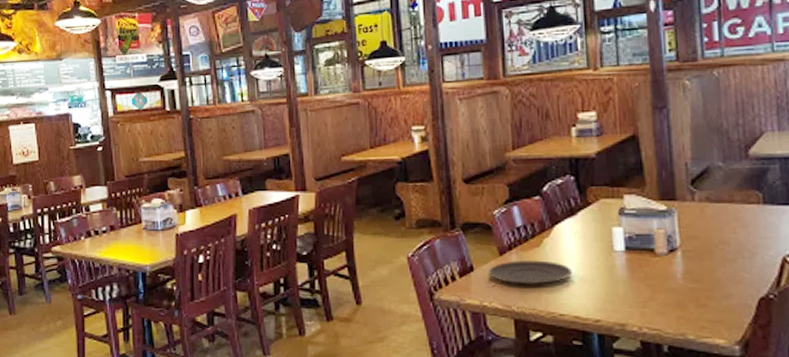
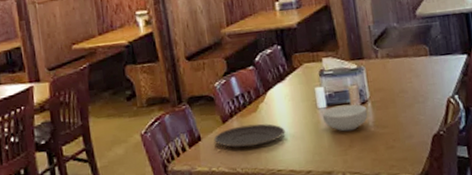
cereal bowl: none [618,250,677,281] -> present [322,104,368,132]

